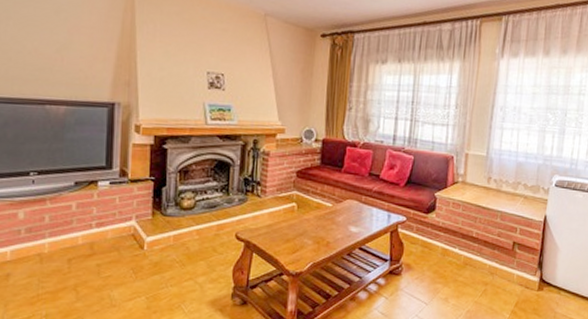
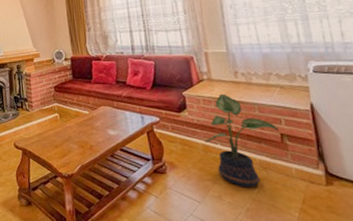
potted plant: none [445,198,513,291] -> present [204,93,279,187]

